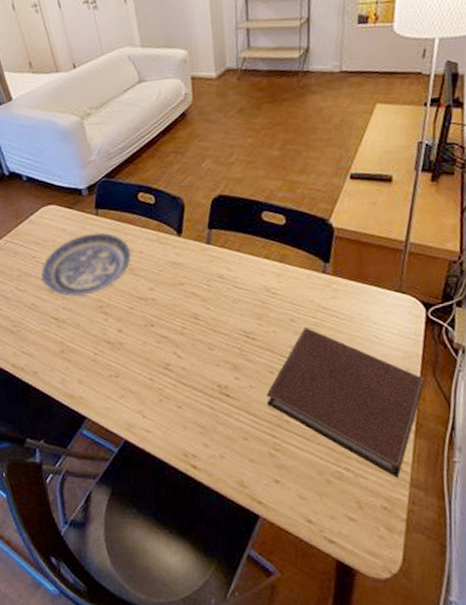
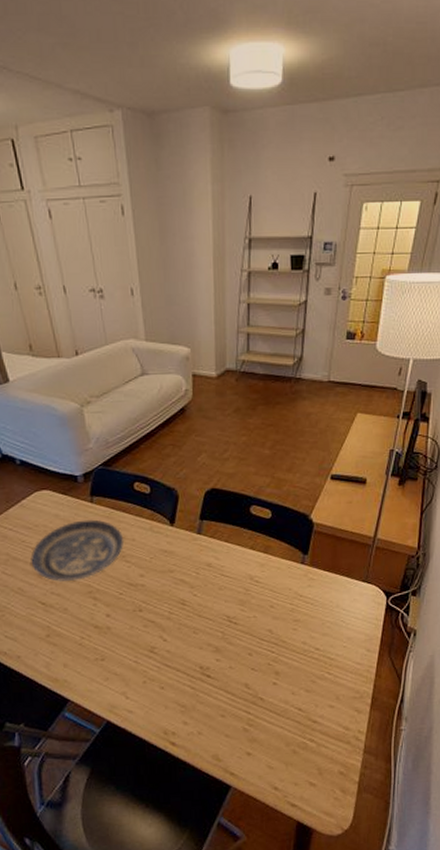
notebook: present [266,328,425,479] -> none [244,613,382,747]

